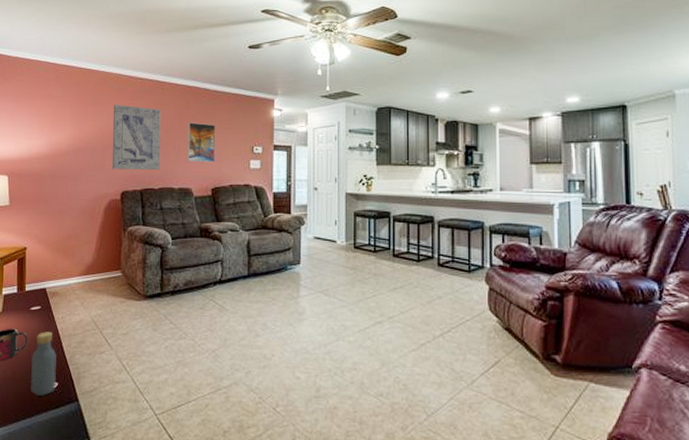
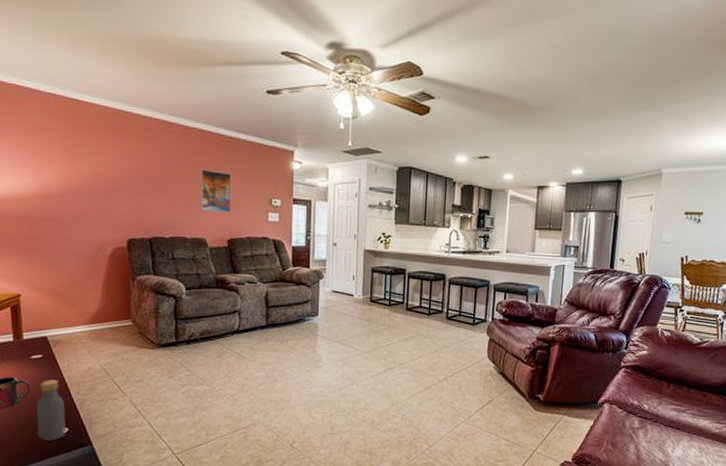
wall art: present [113,105,161,171] -> none [114,144,171,219]

